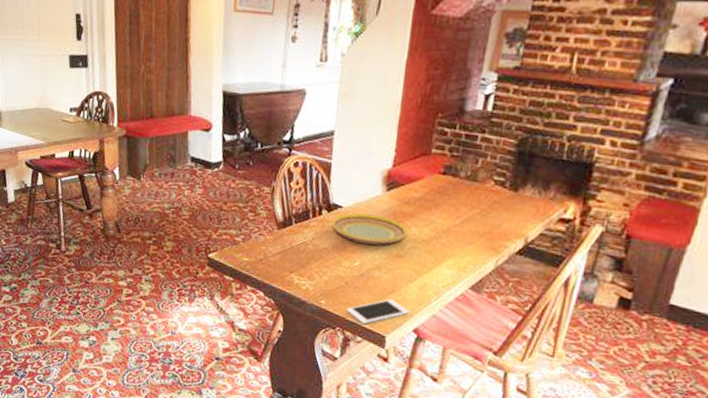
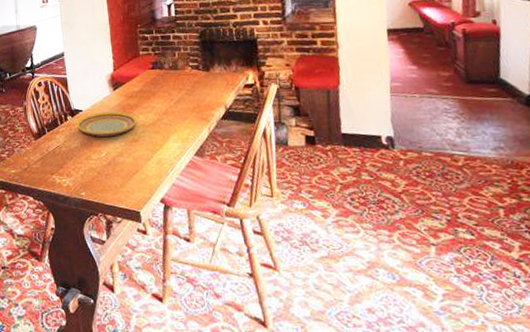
cell phone: present [346,299,410,324] -> none [103,178,154,205]

